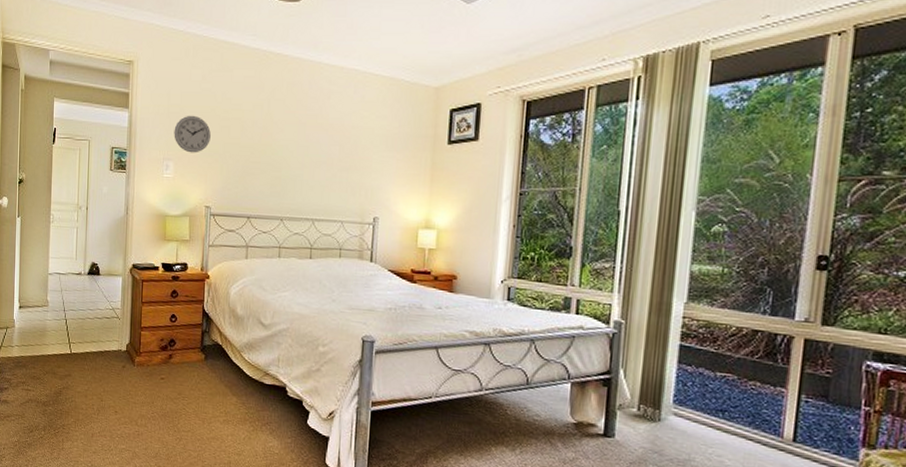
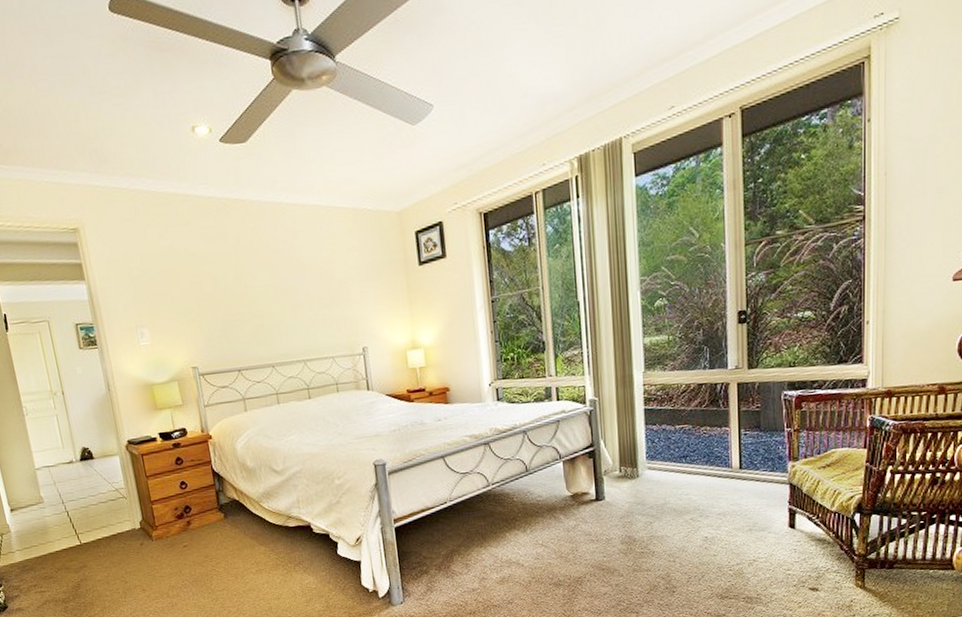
wall clock: present [174,115,211,153] -> none [140,276,183,316]

